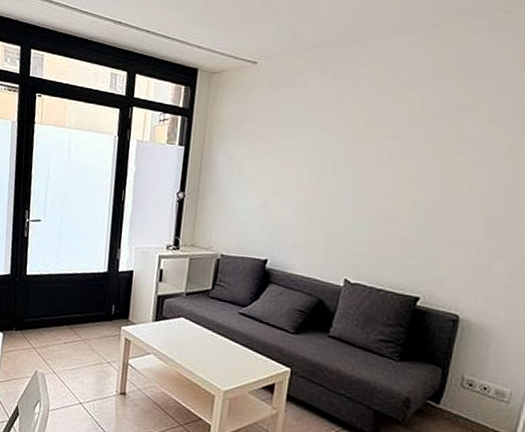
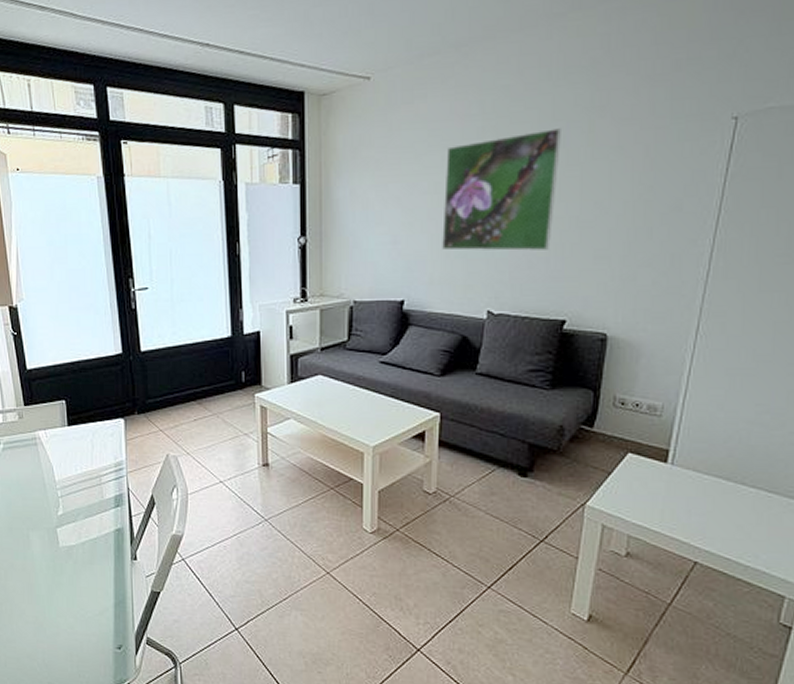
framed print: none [307,122,428,230] -> present [442,128,561,251]

